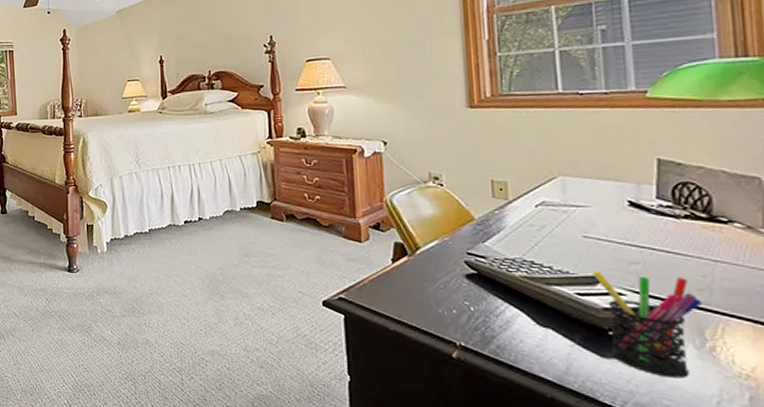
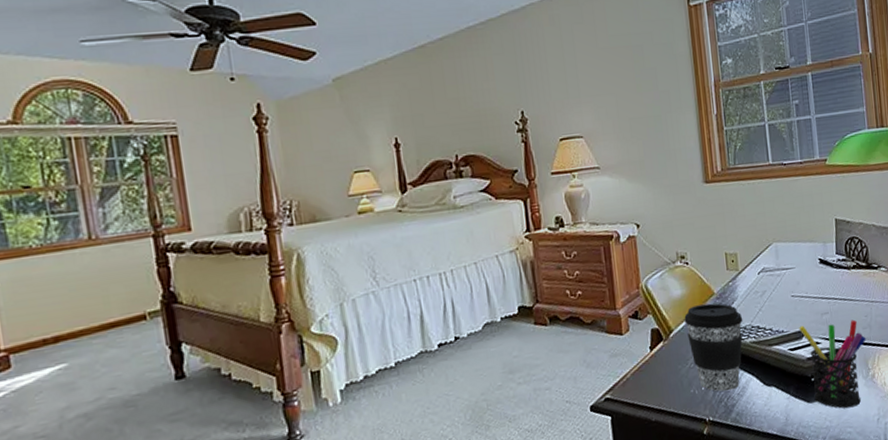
coffee cup: none [435,228,512,321] -> present [684,303,743,392]

